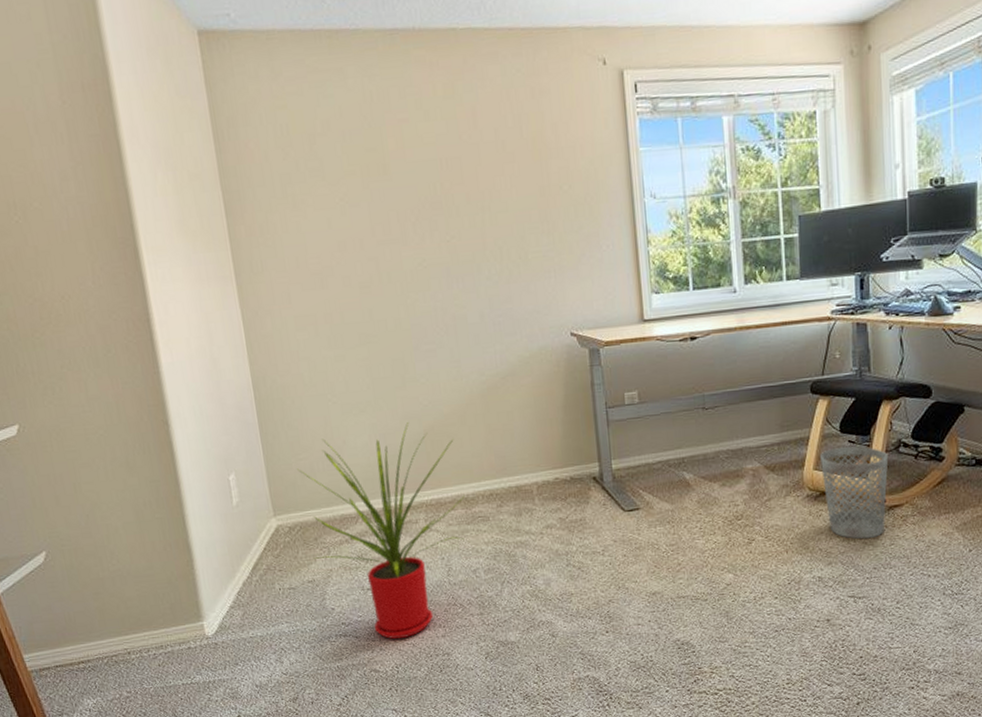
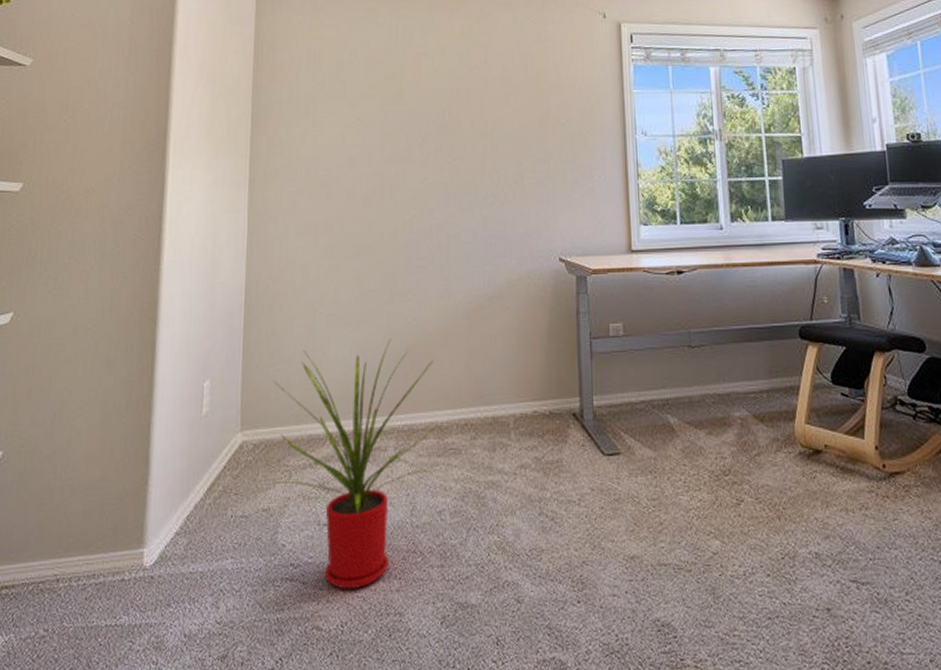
wastebasket: present [821,446,889,540] -> none [812,401,887,511]

